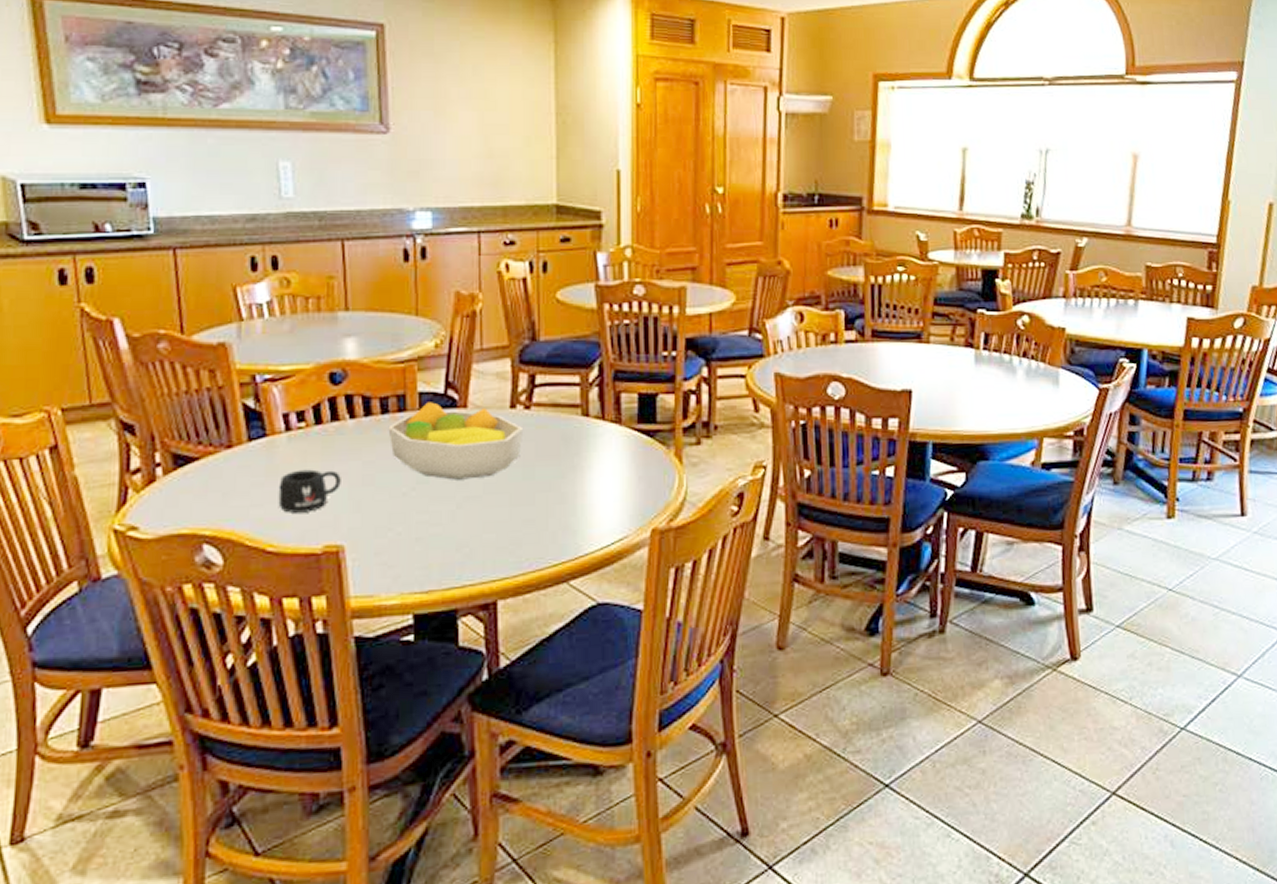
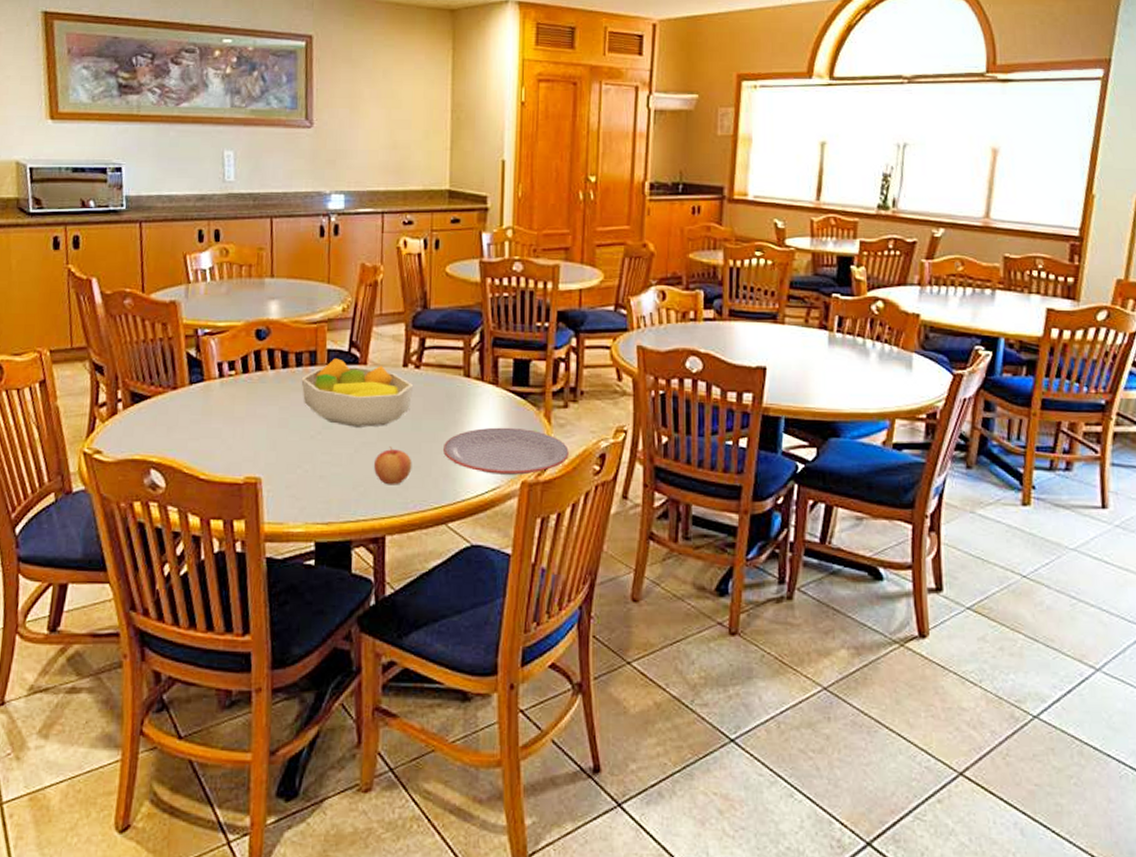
mug: present [278,469,341,513] -> none [210,411,262,448]
apple: none [479,499,526,543] -> present [373,446,412,485]
plate: none [561,470,703,523] -> present [443,427,569,475]

